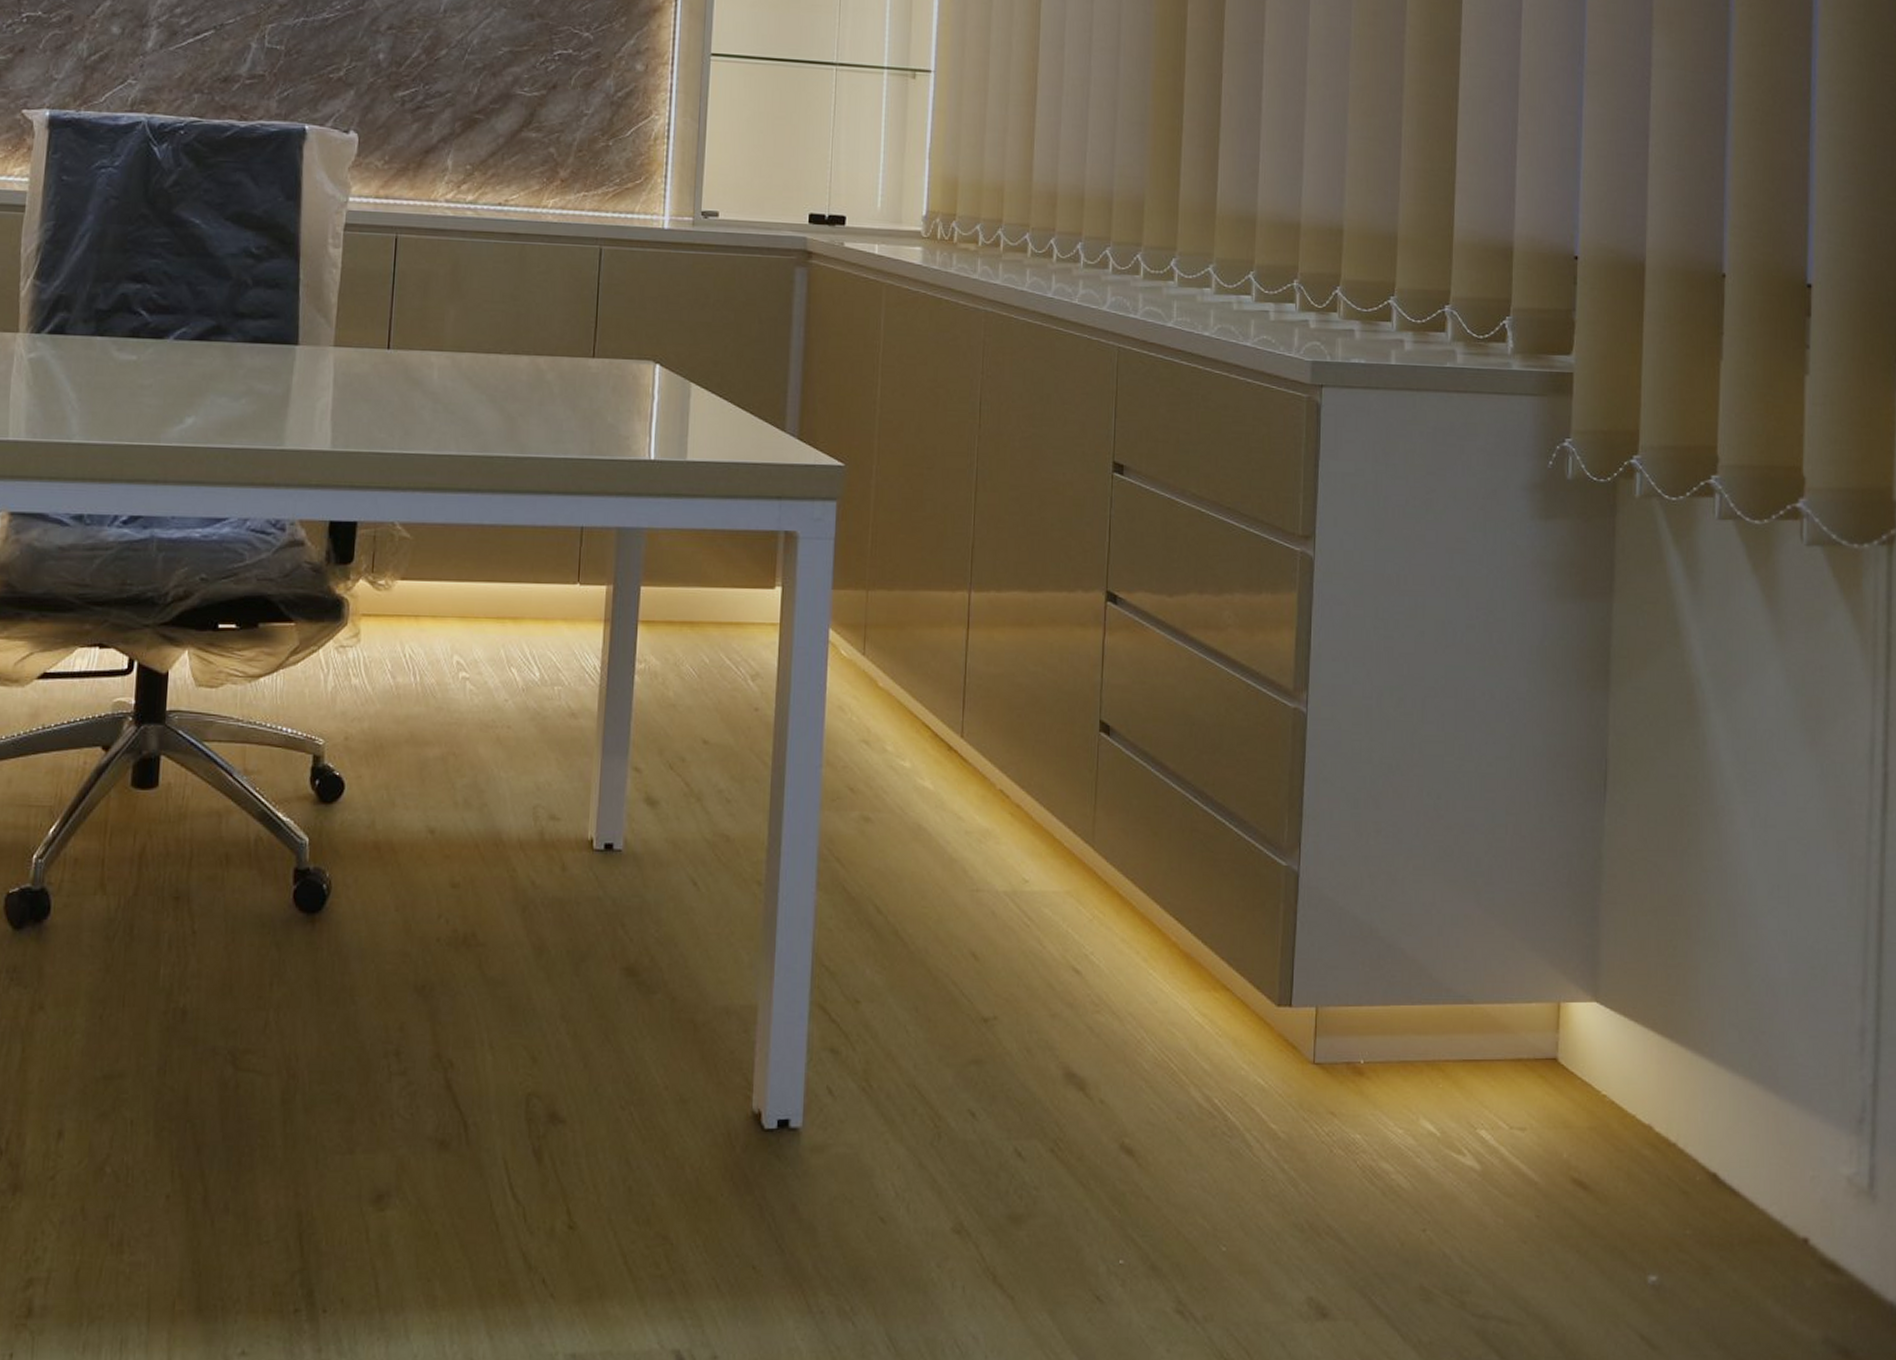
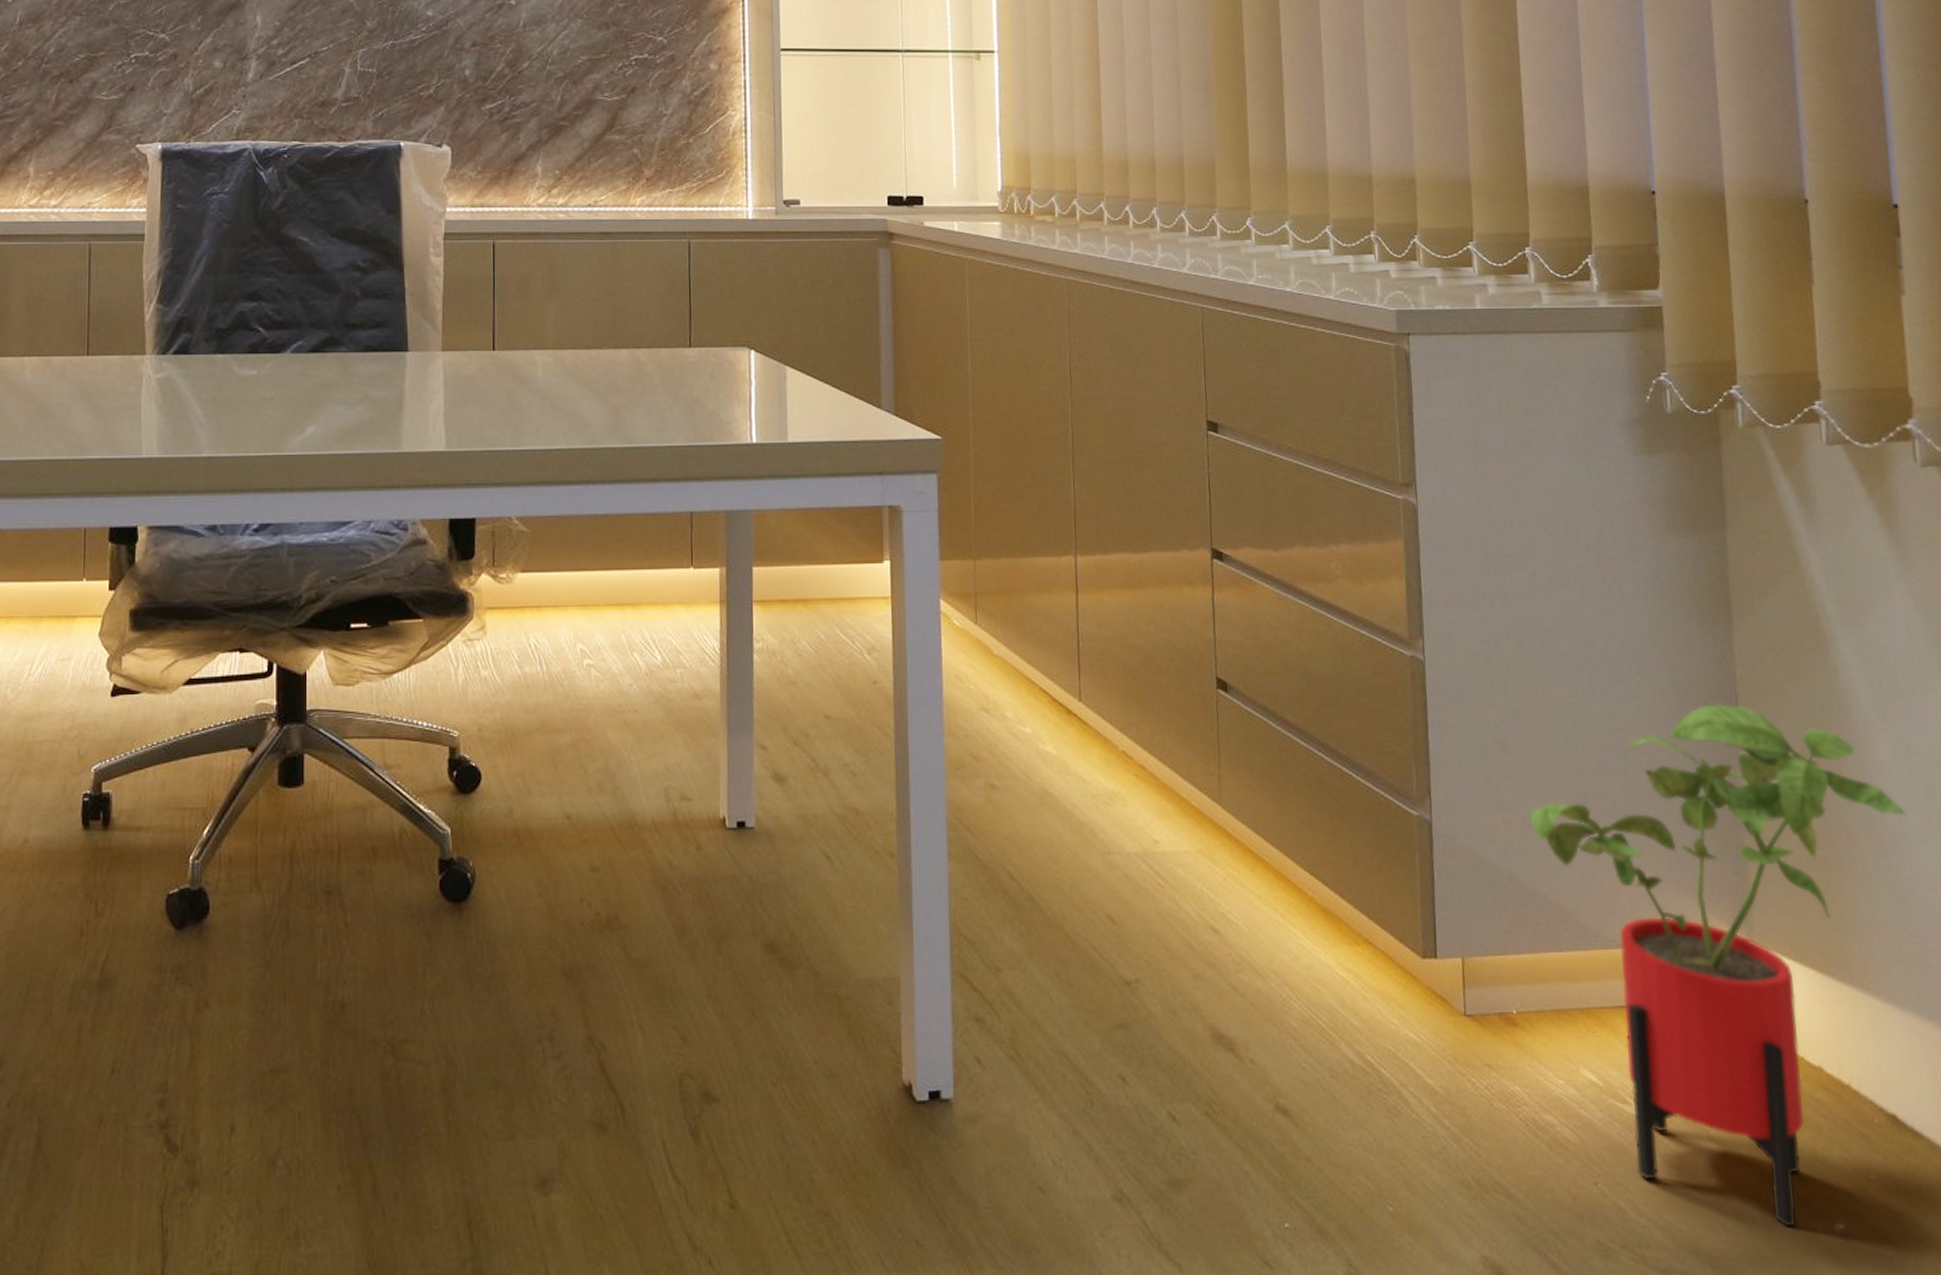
house plant: none [1395,769,1756,1278] -> present [1530,704,1906,1227]

